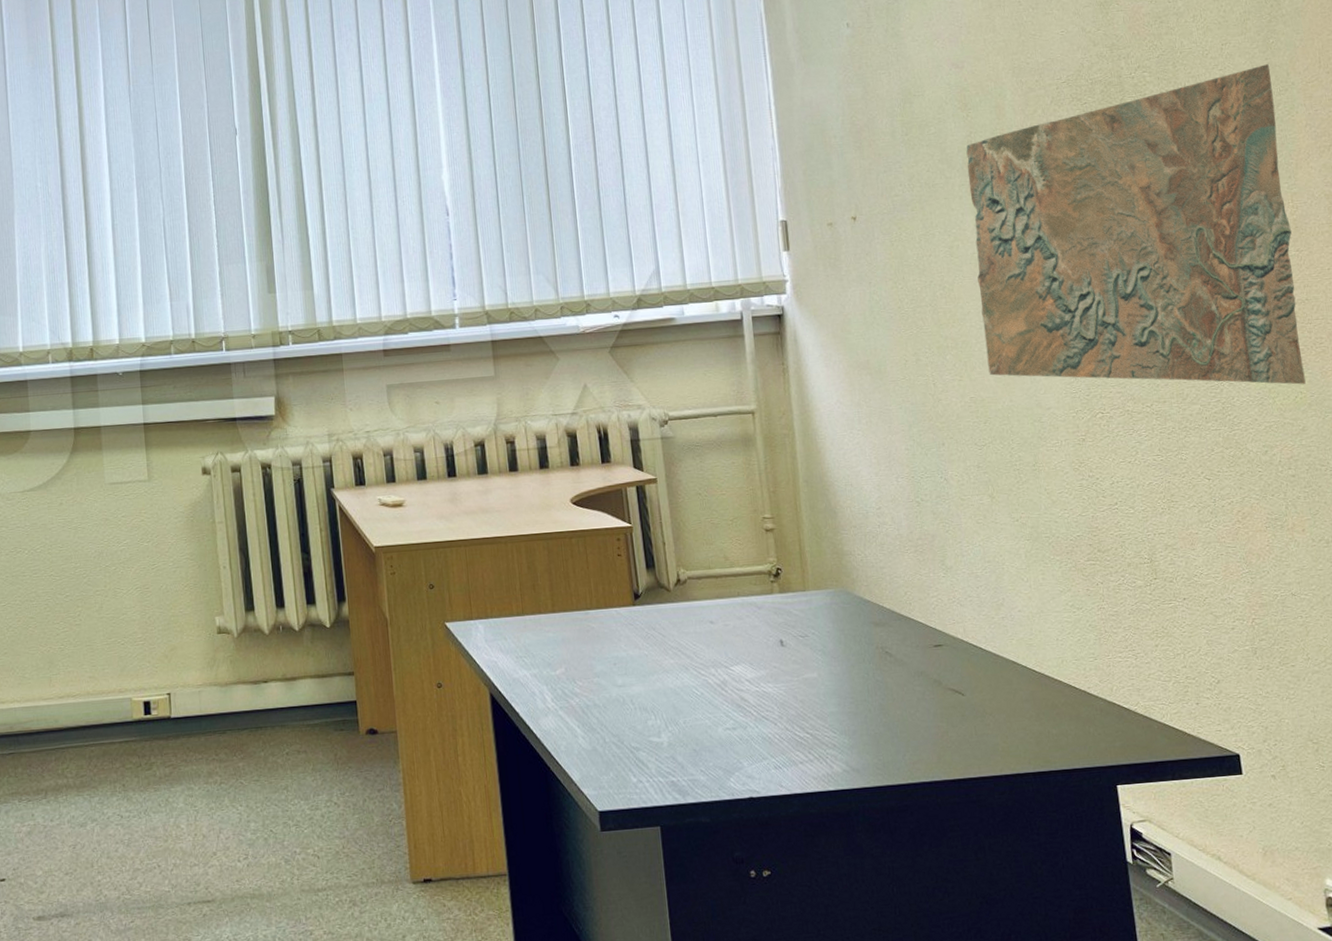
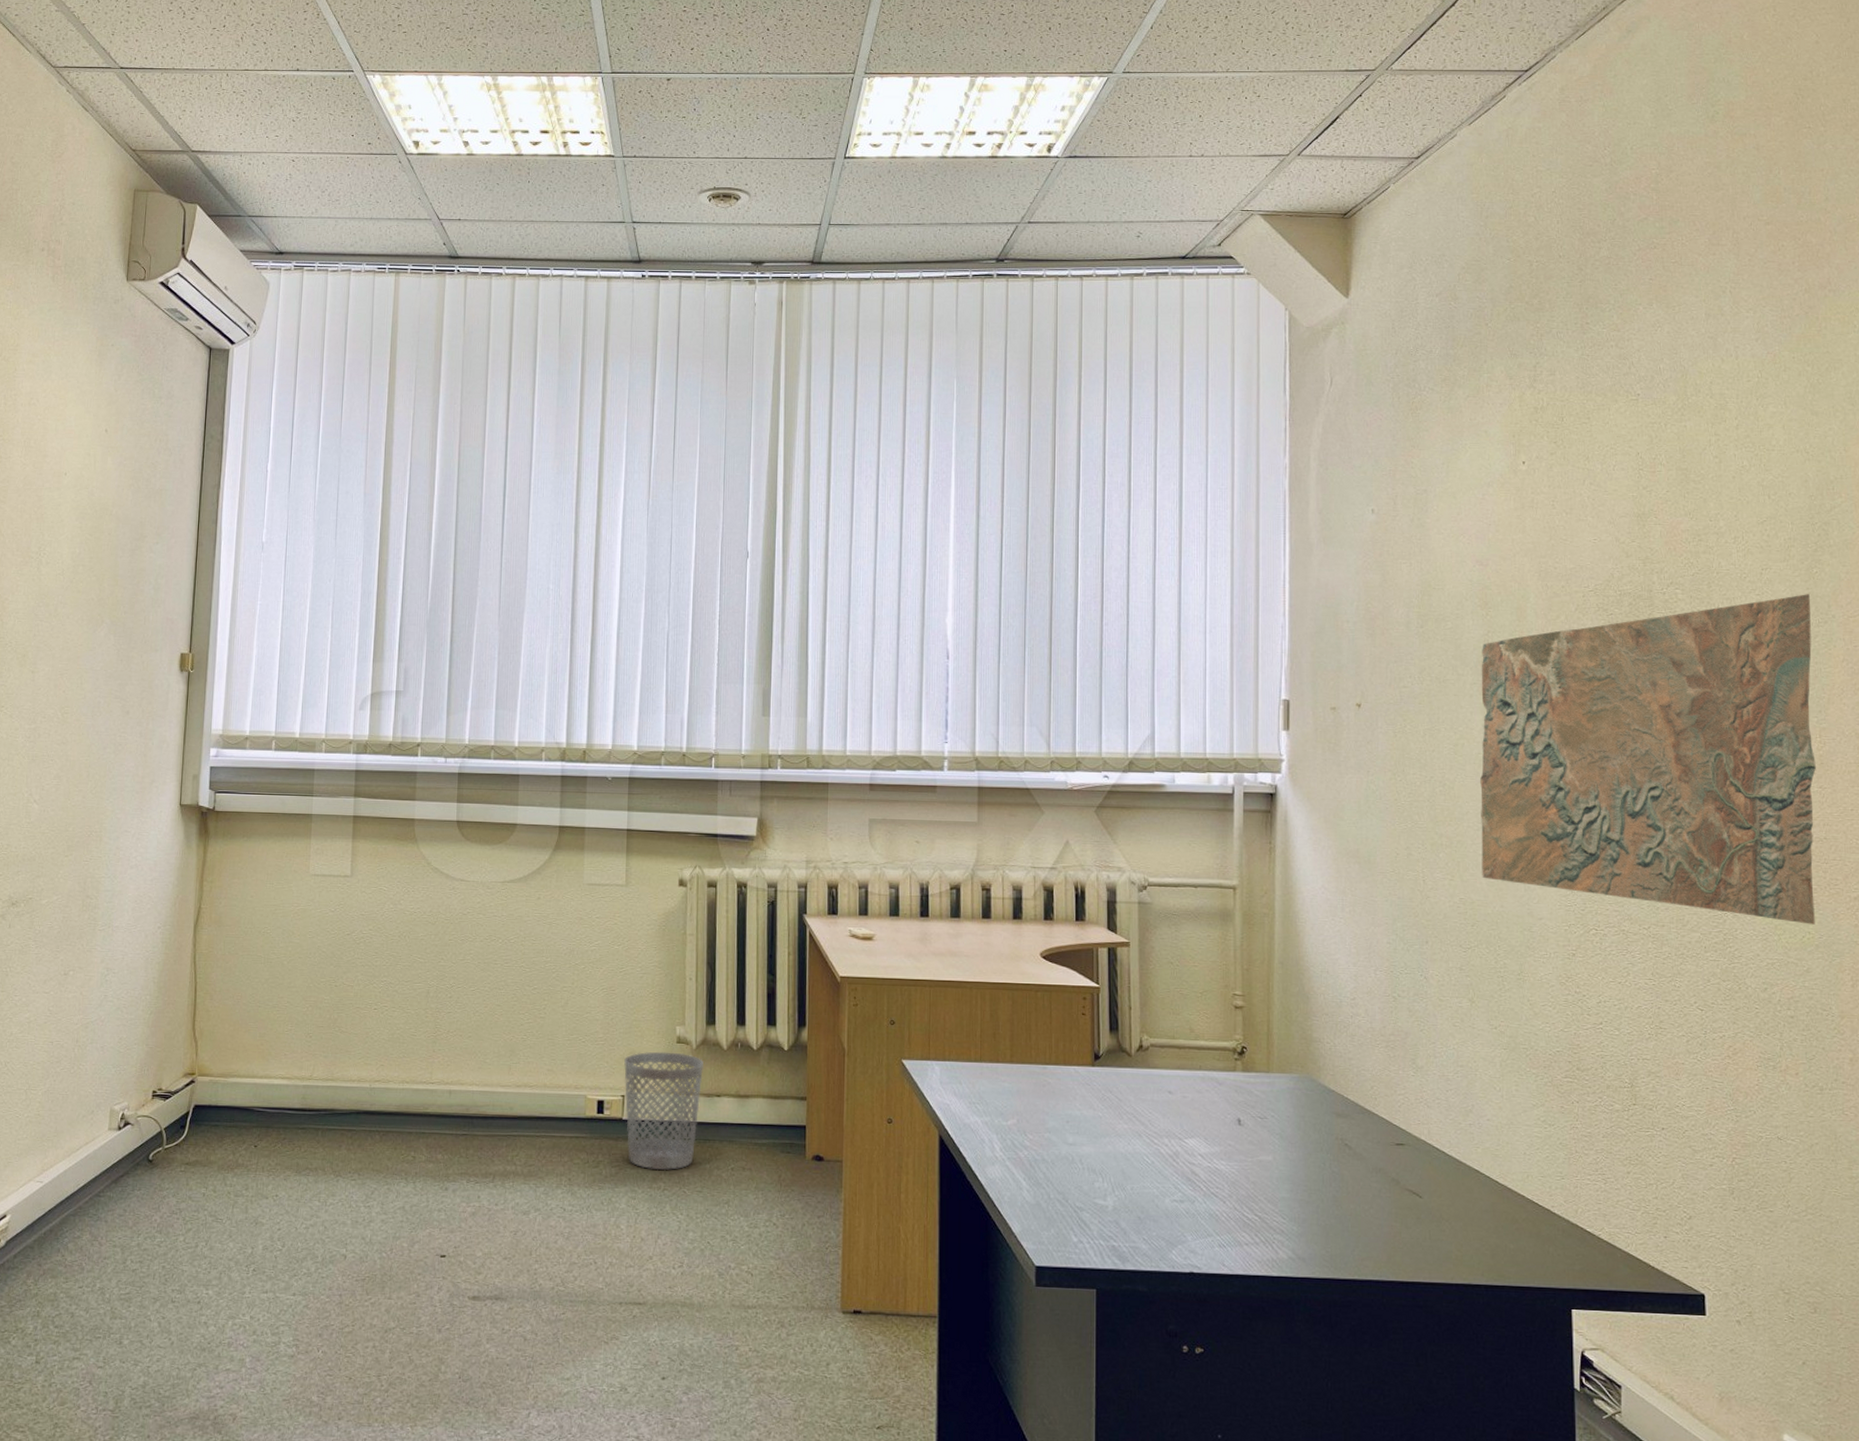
wastebasket: none [166,643,248,765] -> present [624,1051,703,1171]

